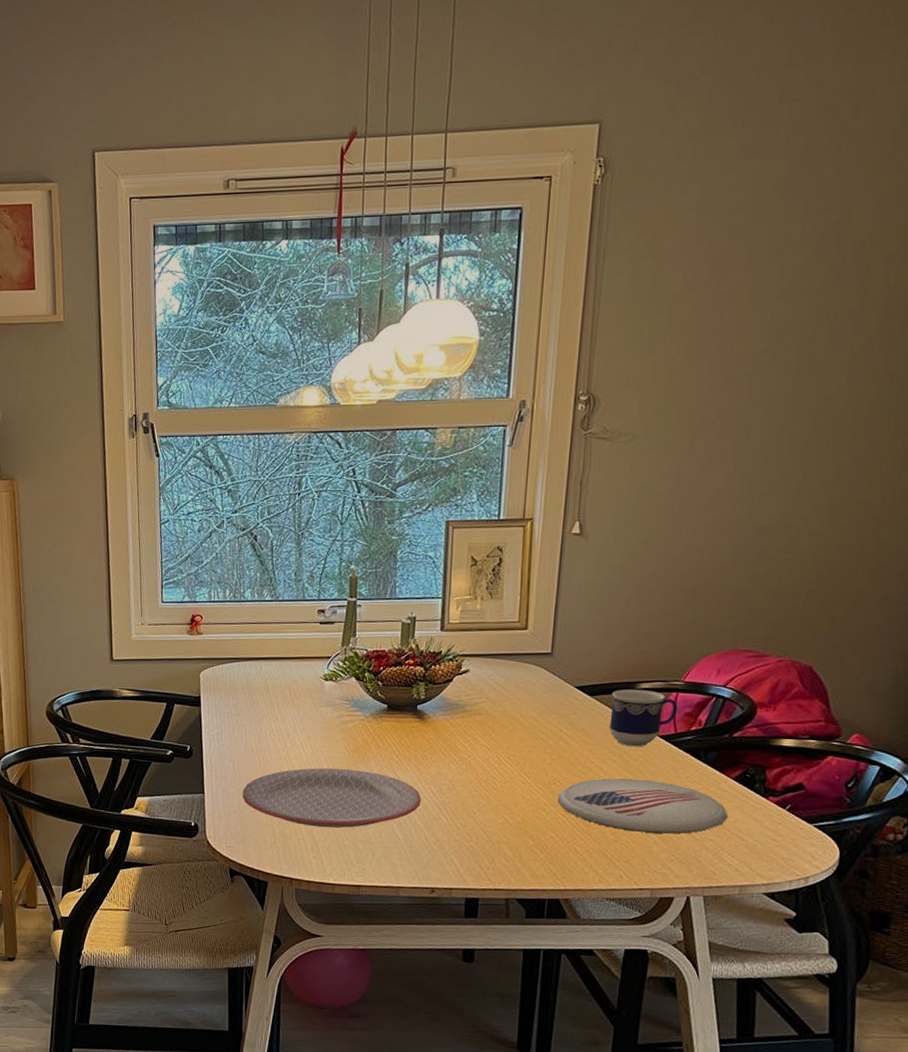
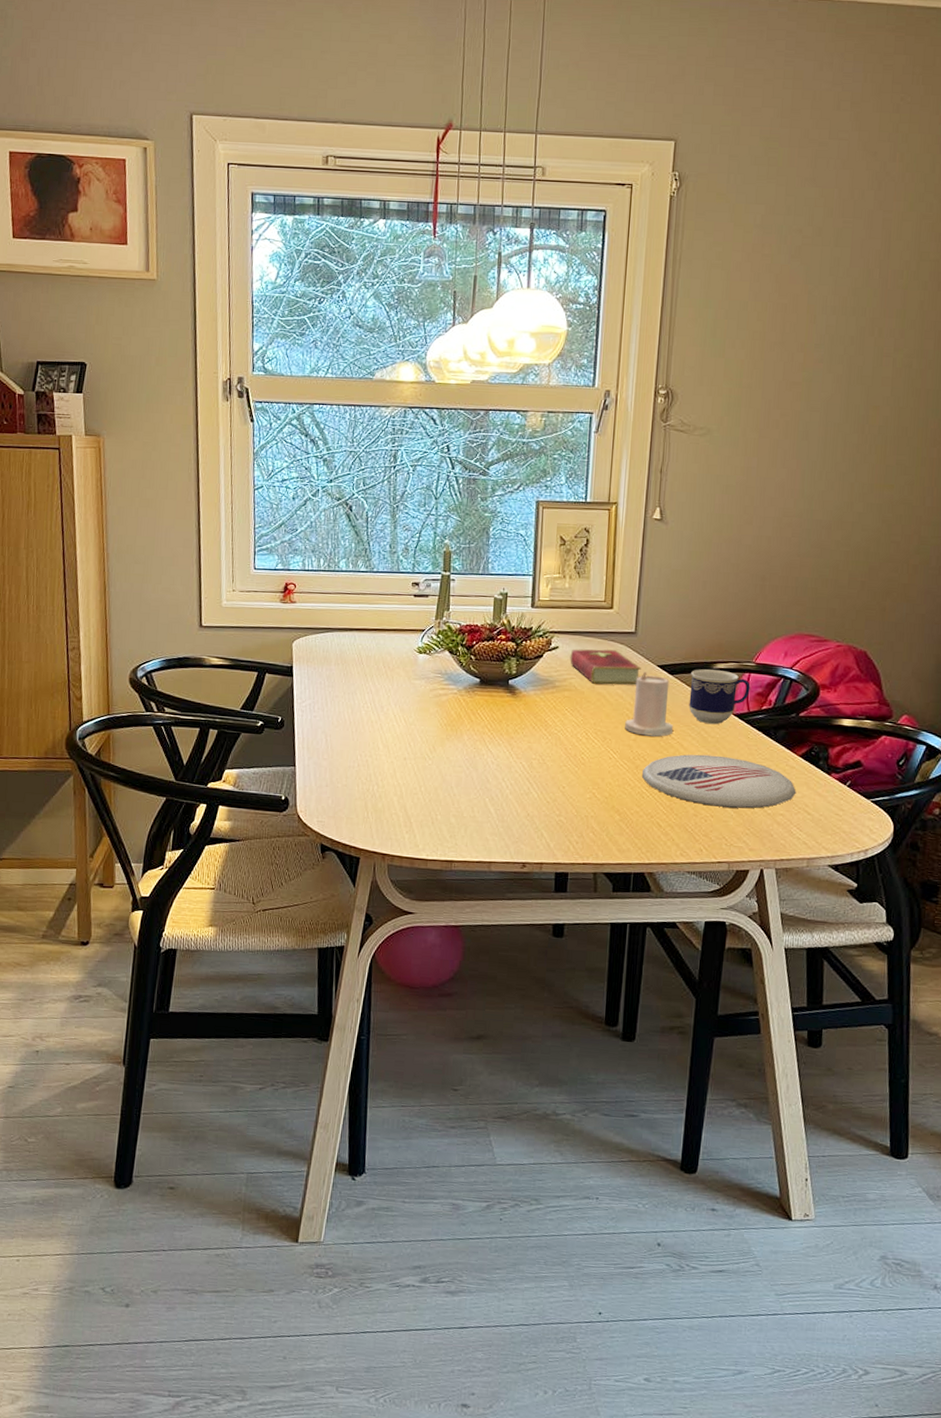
plate: present [242,768,421,828] -> none [334,741,512,803]
hardcover book: none [481,671,558,708] -> present [570,649,641,685]
candle: none [539,693,593,760] -> present [625,671,674,737]

